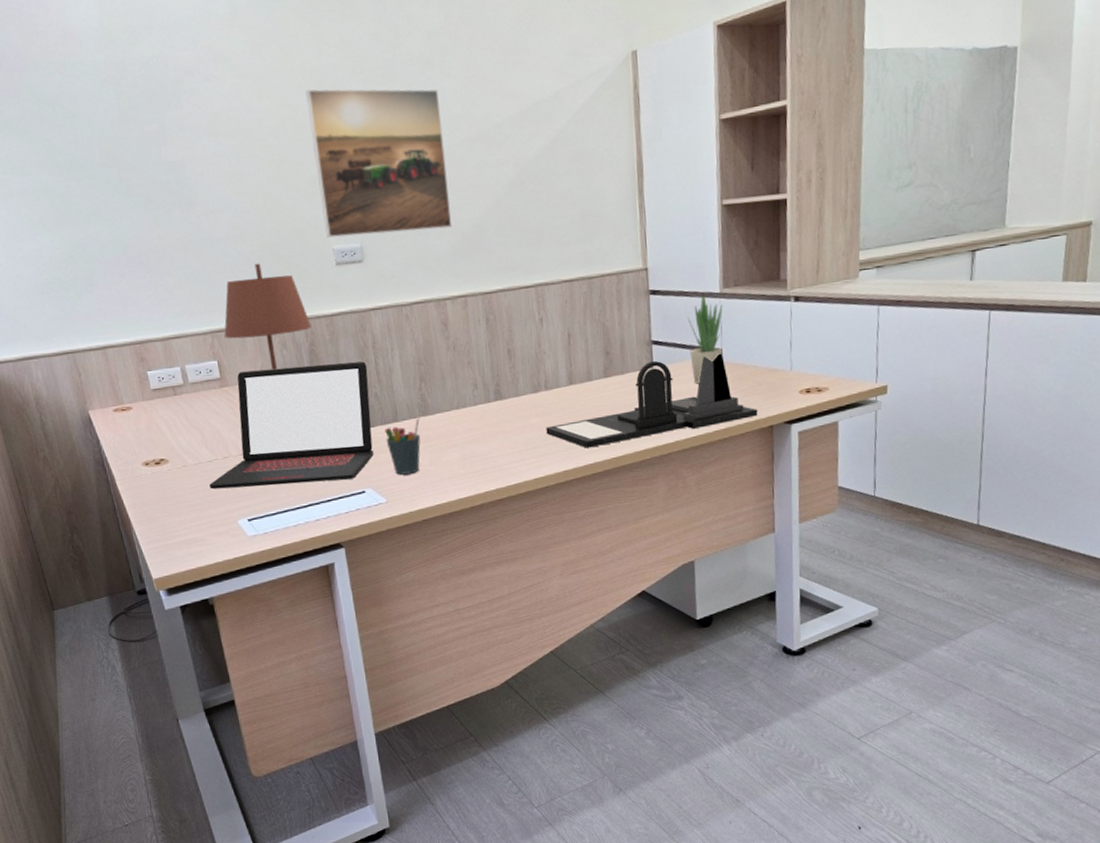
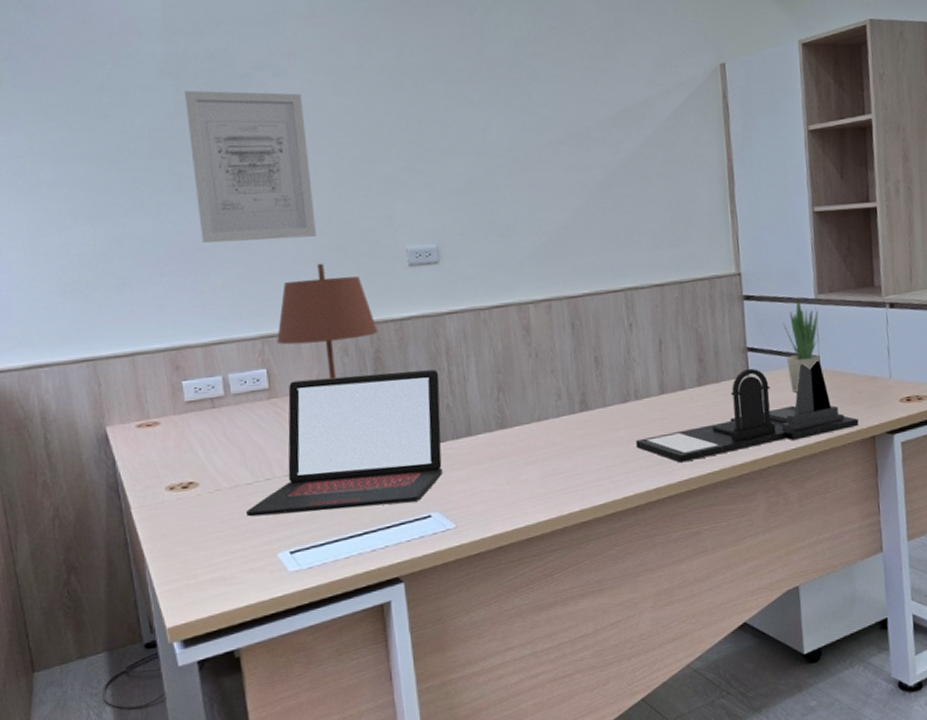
wall art: none [126,98,253,246] -> present [185,90,317,244]
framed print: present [306,89,453,238] -> none [384,87,537,238]
pen holder: present [385,418,421,475] -> none [456,432,497,496]

